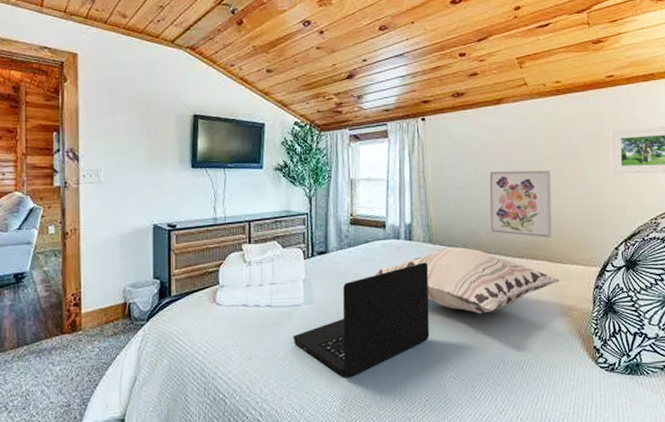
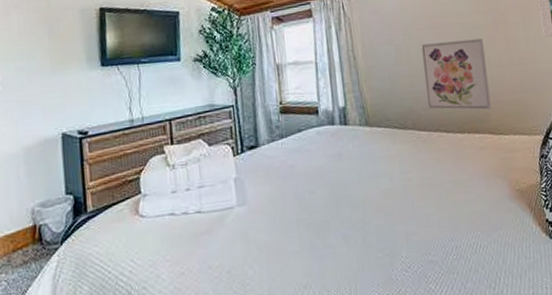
laptop: present [293,262,430,378] -> none [228,147,376,284]
decorative pillow: present [375,247,560,314] -> none [311,127,505,198]

